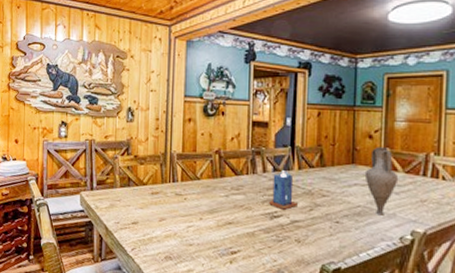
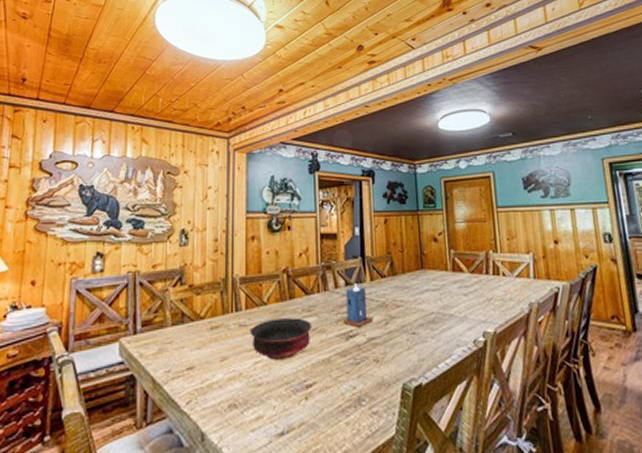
bowl: none [184,192,239,229] -> present [250,318,312,361]
vase: present [364,147,397,216] -> none [434,249,465,320]

